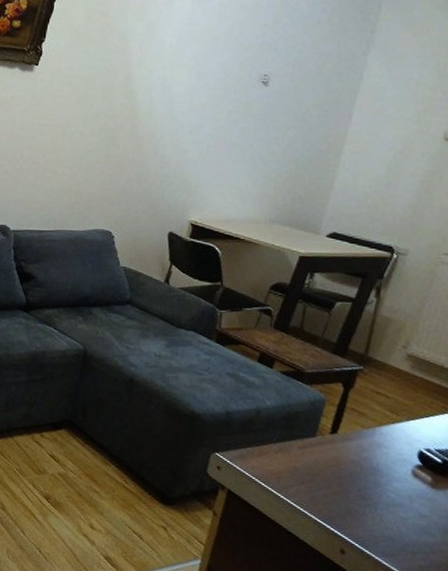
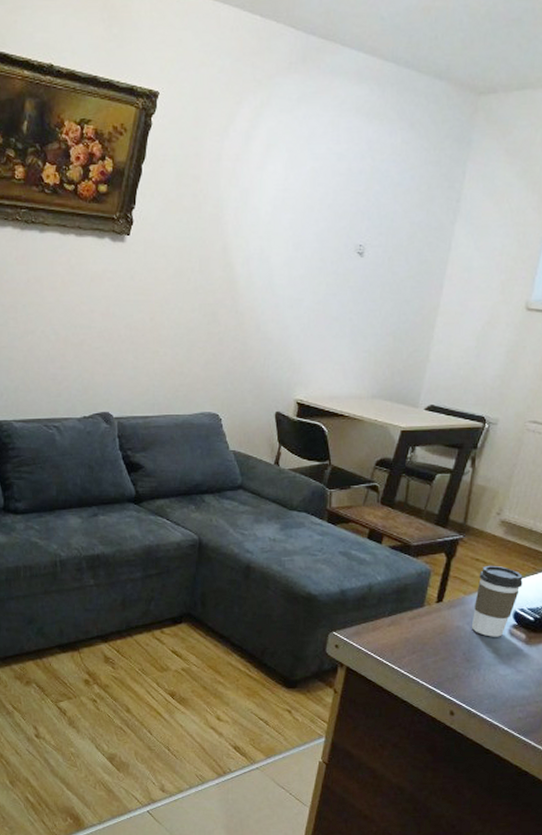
coffee cup: none [369,399,431,477] -> present [472,565,523,637]

